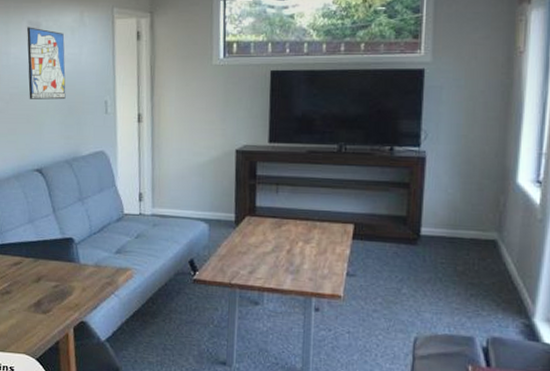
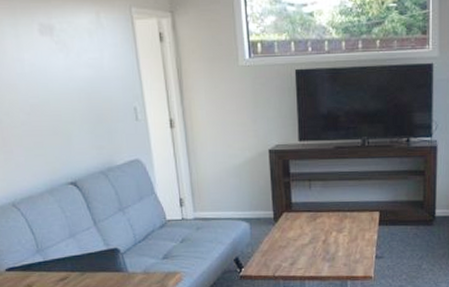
wall art: present [27,27,66,100] -> none [39,30,92,109]

